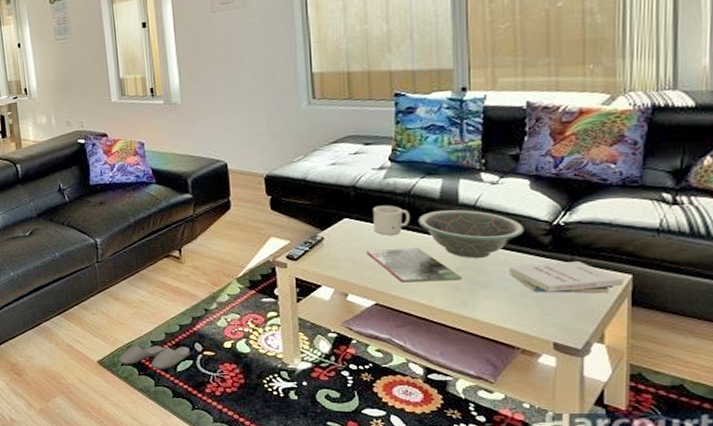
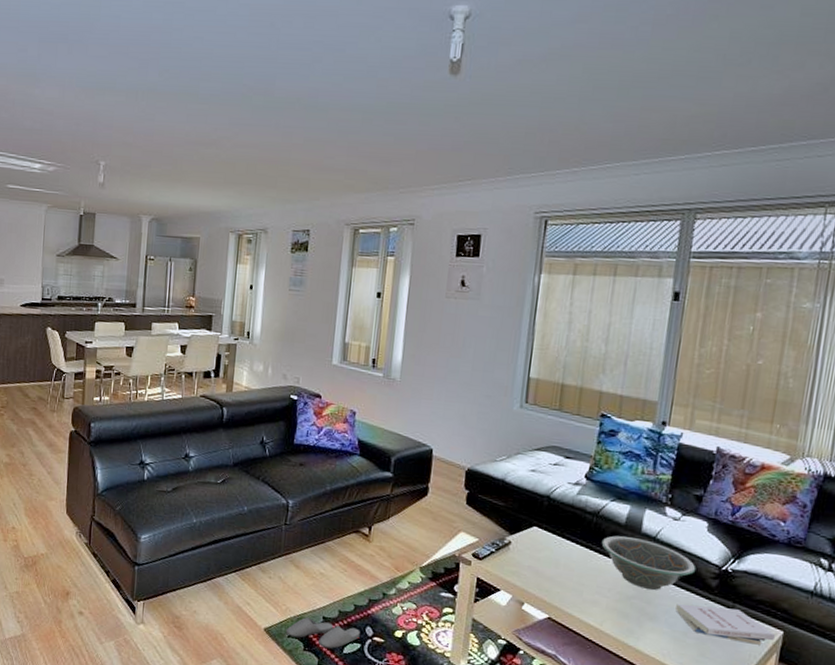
magazine: present [366,248,463,283] -> none [548,563,633,607]
mug: present [373,205,410,235] -> none [559,520,595,552]

